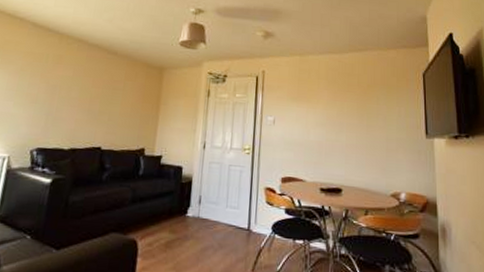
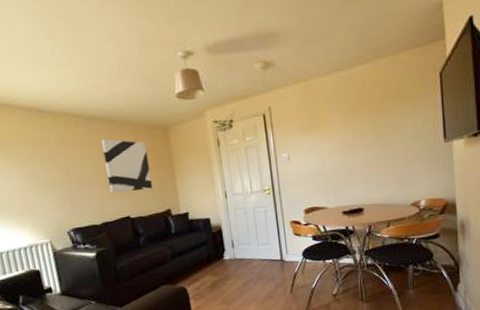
wall art: none [89,67,139,125] -> present [101,139,153,193]

